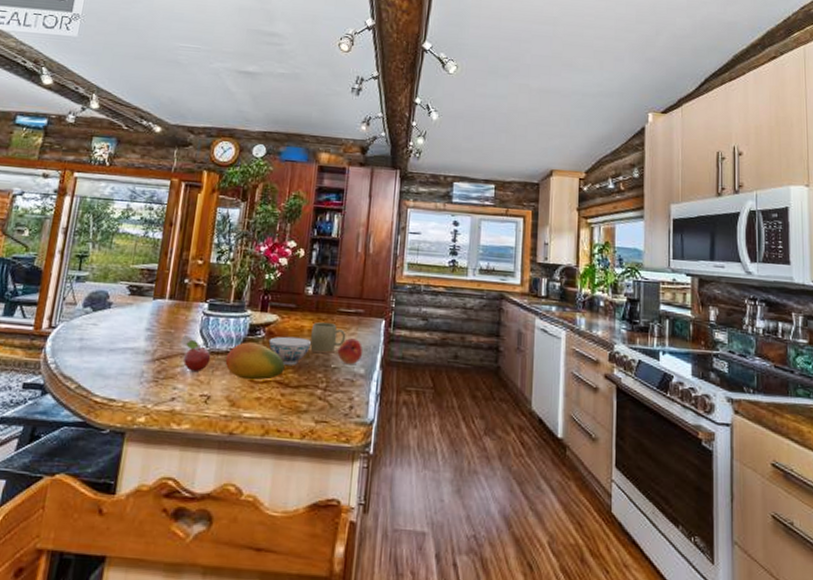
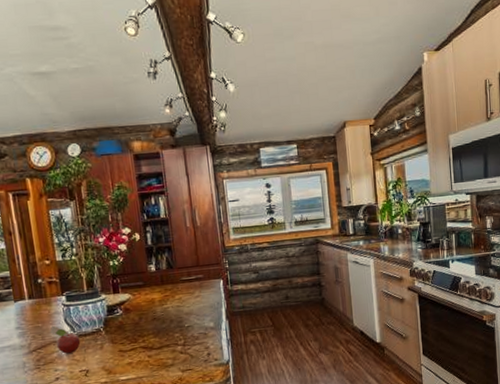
fruit: present [225,342,285,380] -> none [93,320,146,352]
bowl: present [268,336,312,365] -> none [126,308,165,333]
mug: present [310,322,346,354] -> none [161,291,193,318]
fruit: present [337,338,364,365] -> none [187,300,210,322]

